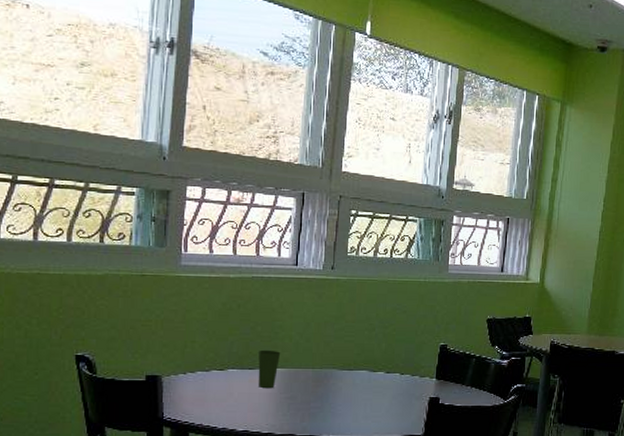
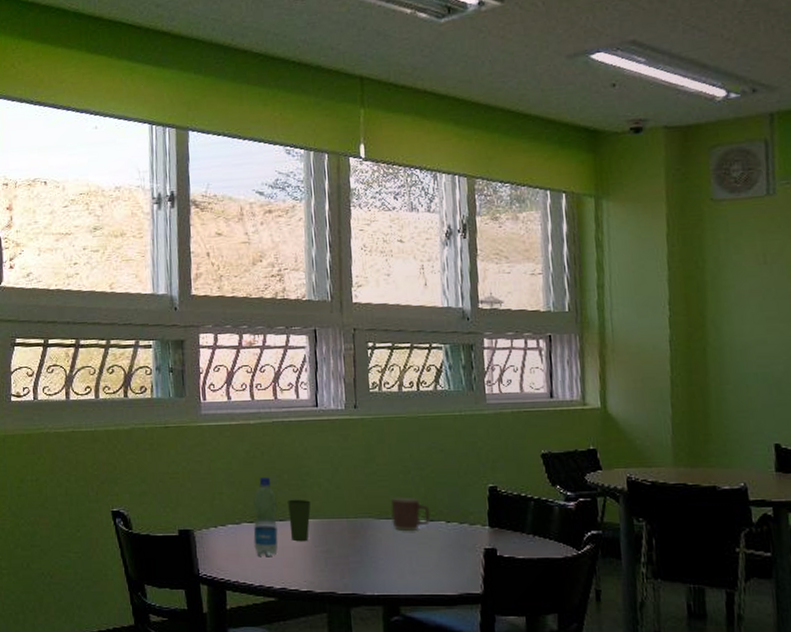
bottle: none [221,329,248,403] -> present [253,477,278,557]
mug: none [353,351,388,382] -> present [390,497,431,532]

